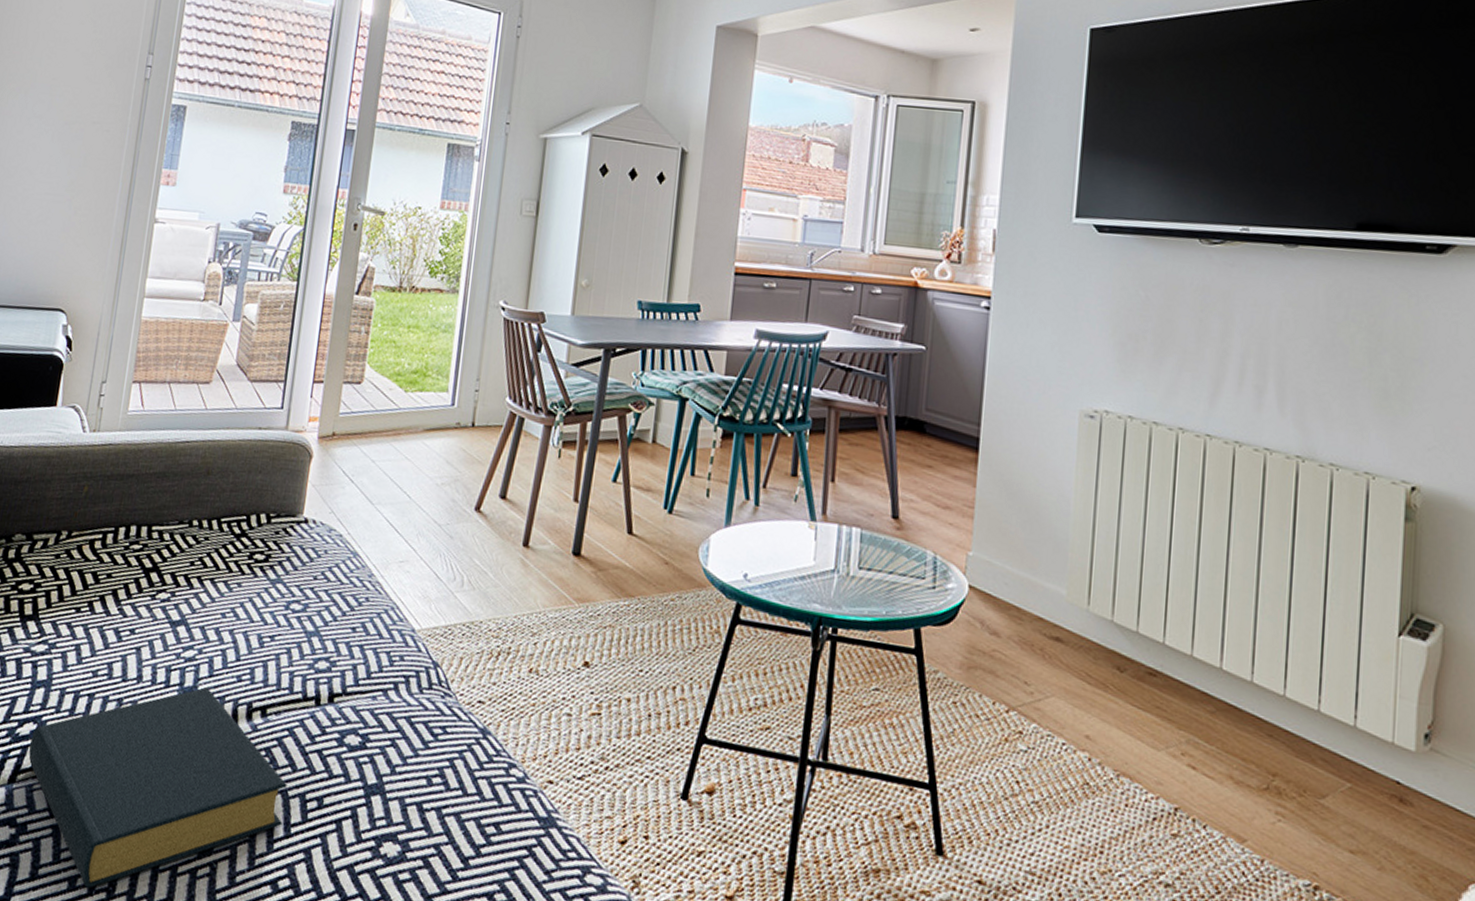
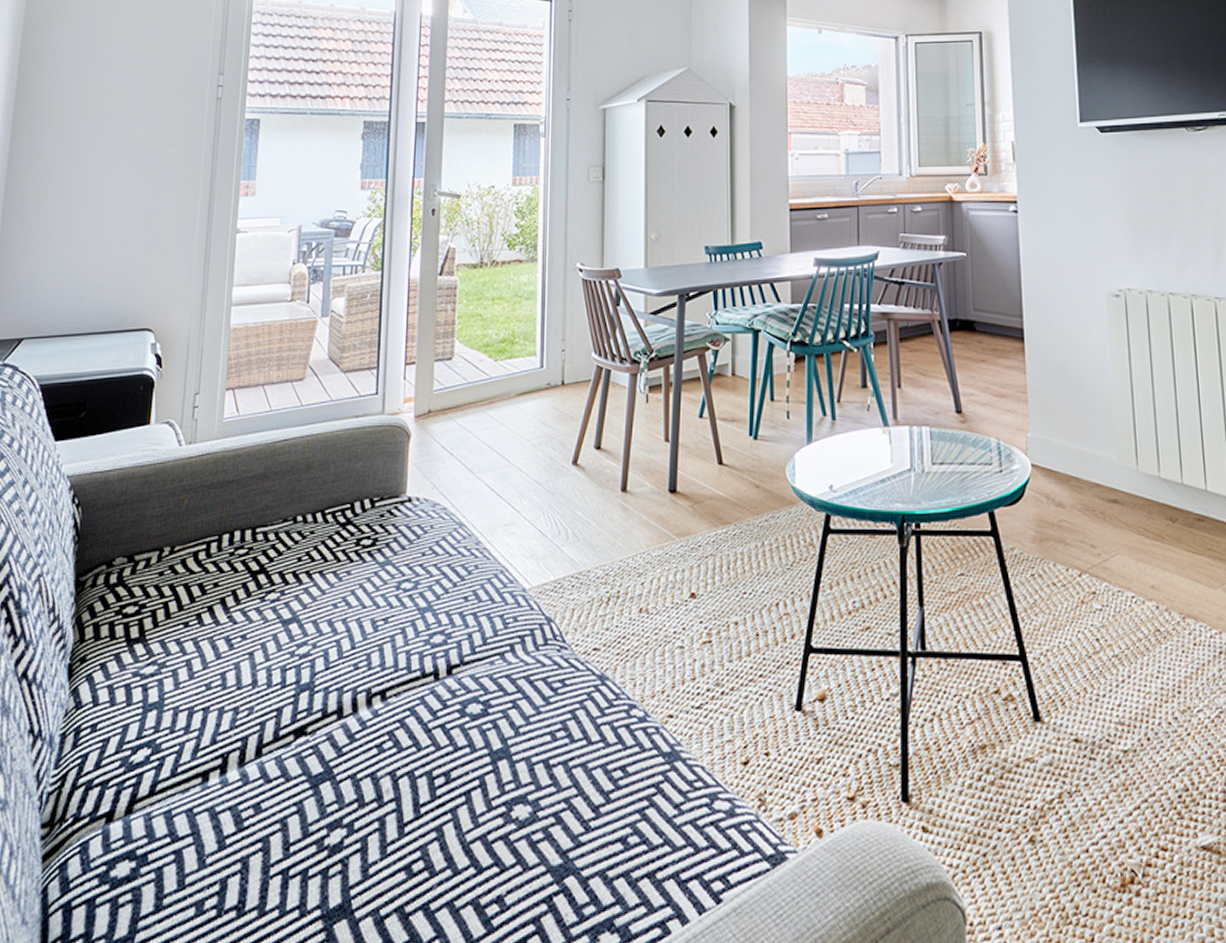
hardback book: present [28,687,287,888] -> none [144,681,413,910]

